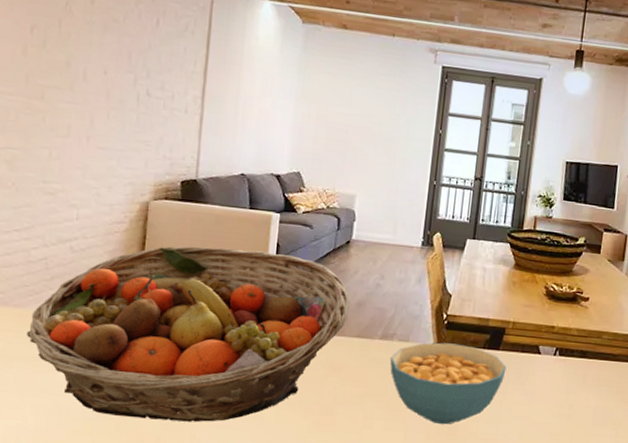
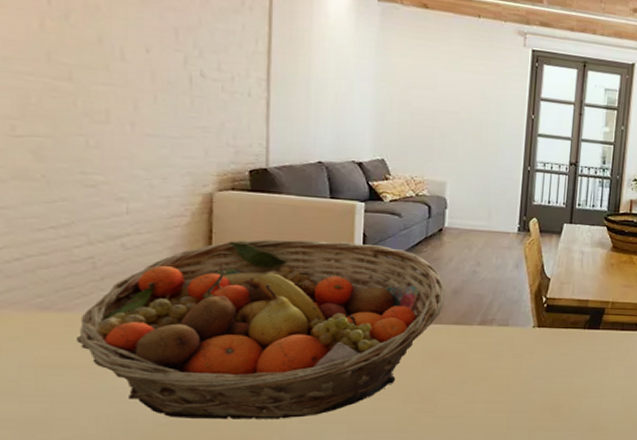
cereal bowl: present [390,342,507,425] -> none [490,325,607,403]

